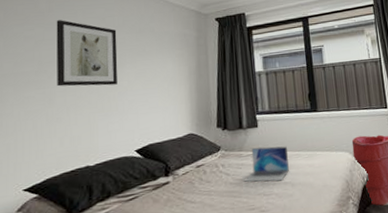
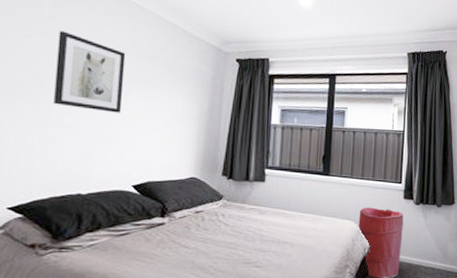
laptop: present [244,146,289,182] -> none [242,202,292,240]

